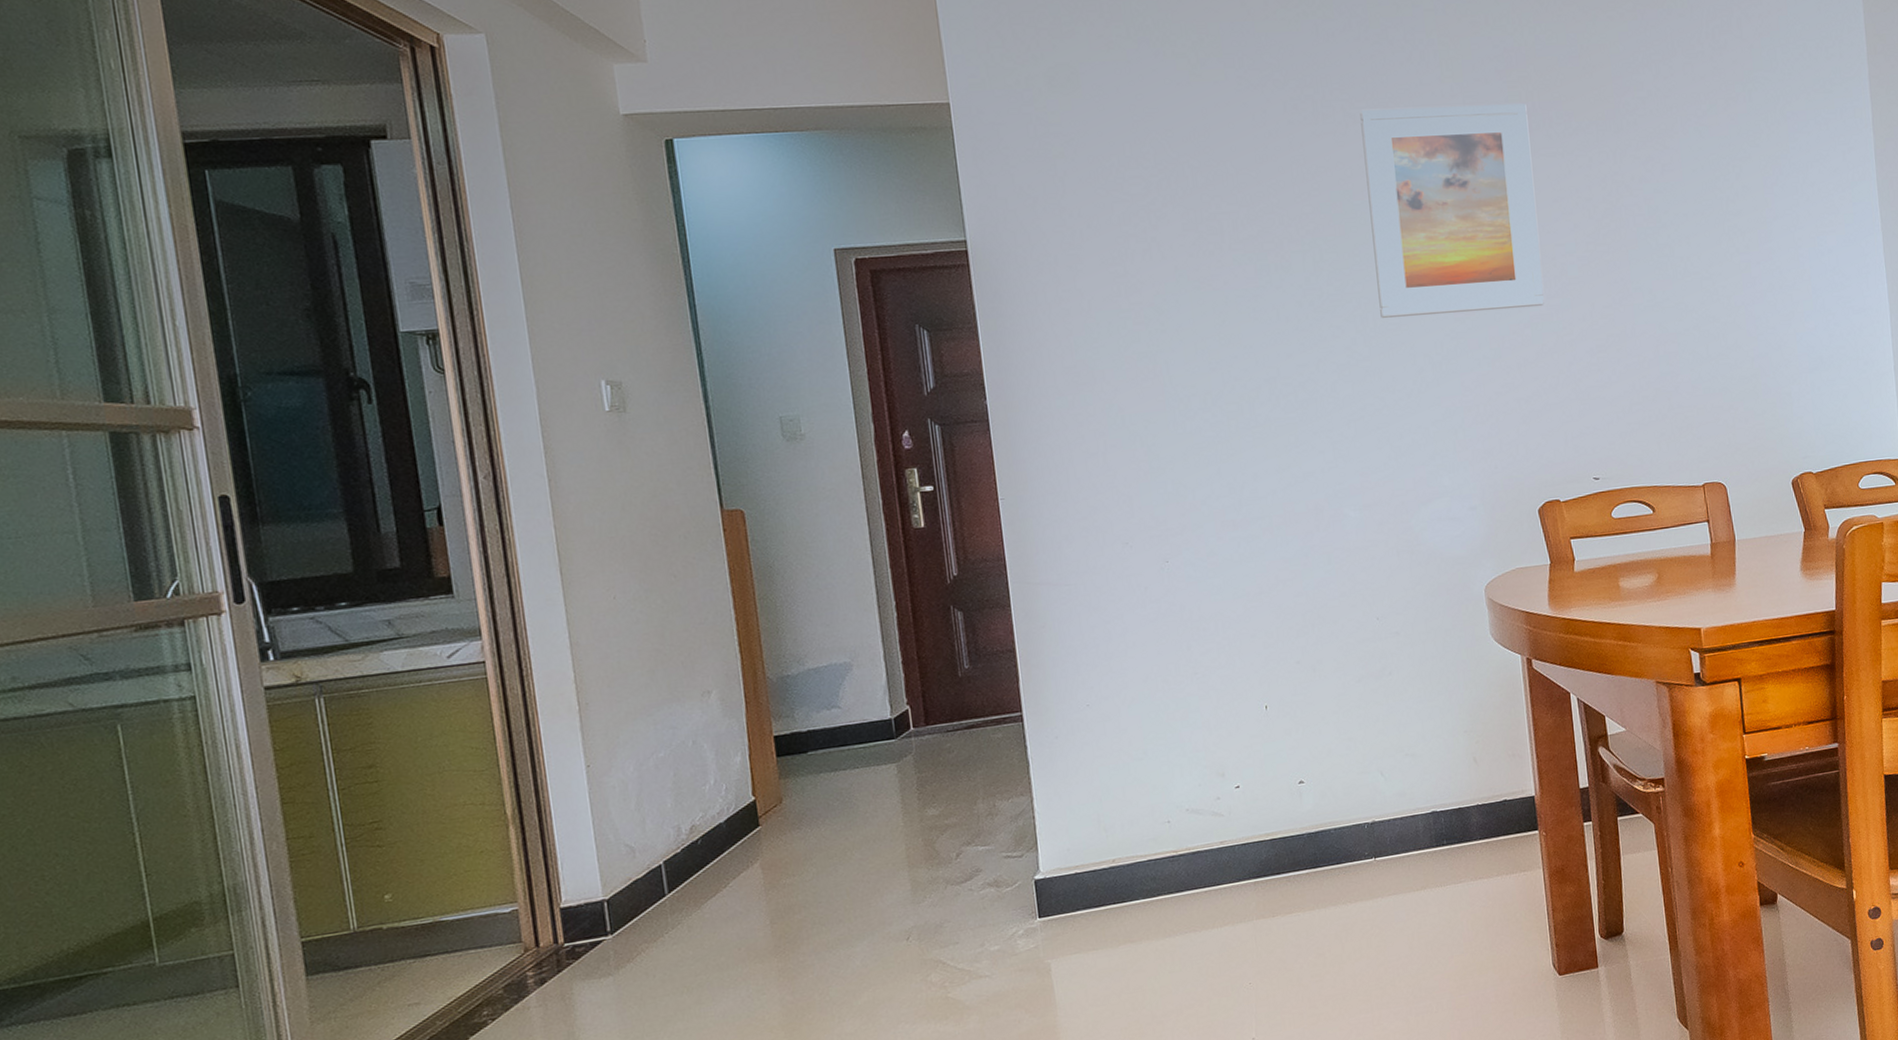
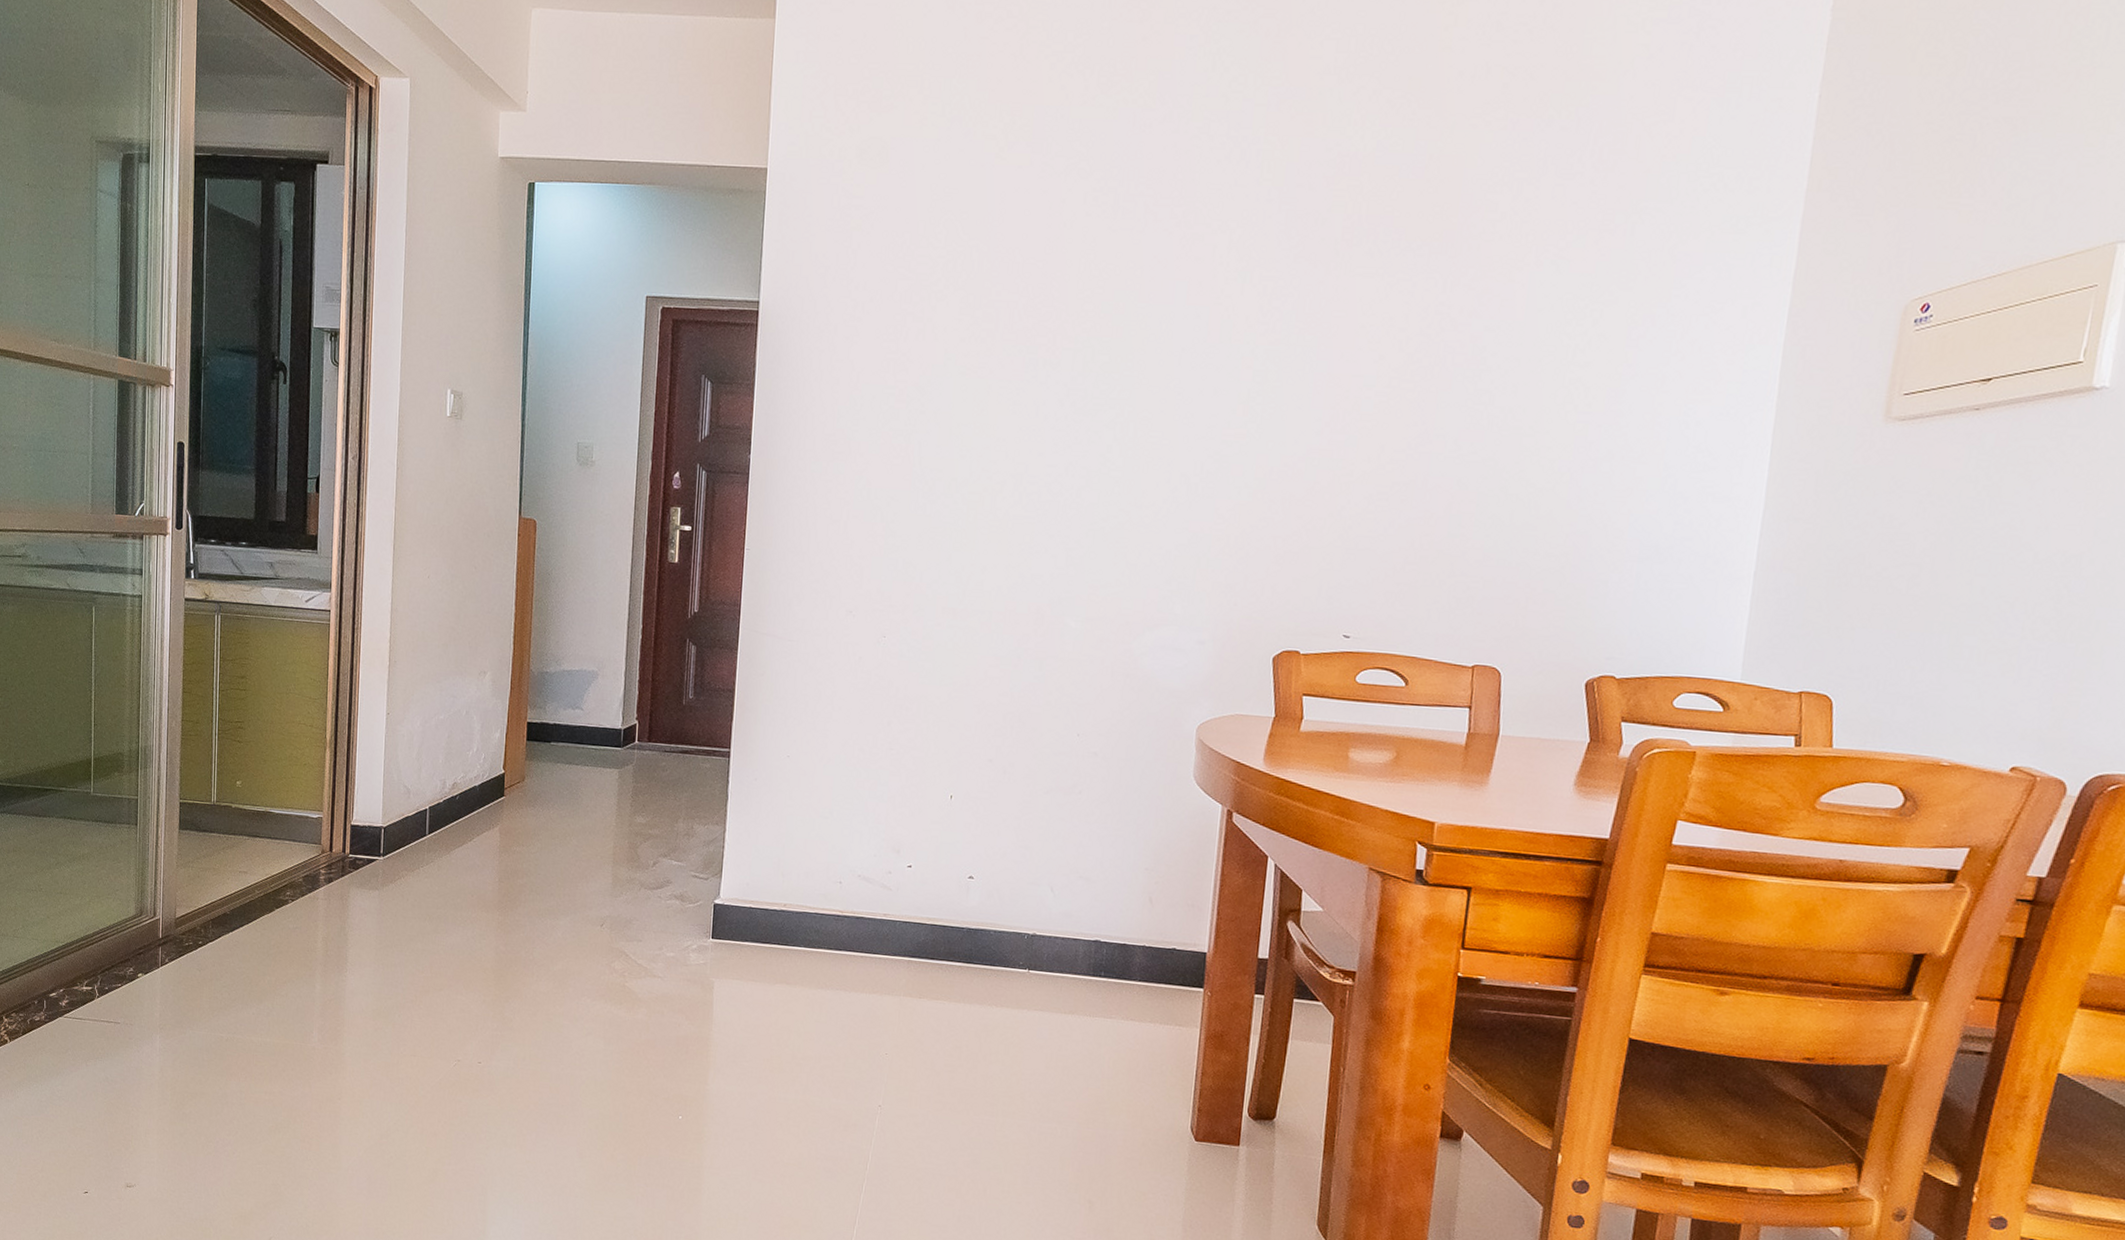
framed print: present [1360,103,1544,318] -> none [1142,209,1351,441]

